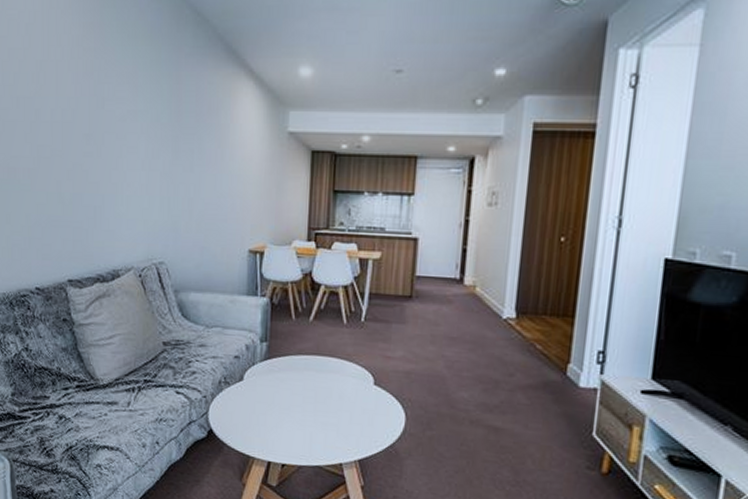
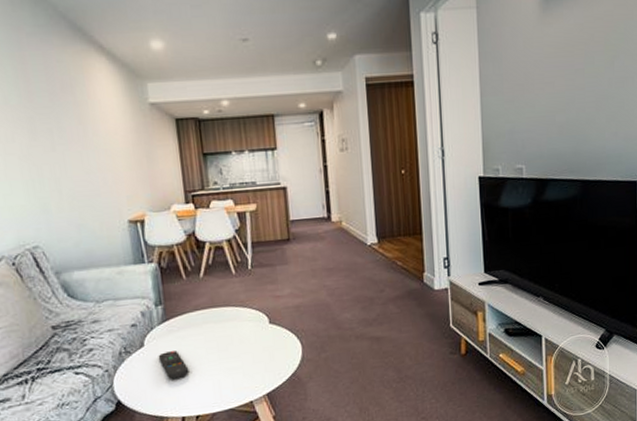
remote control: none [255,391,283,421] -> present [158,351,190,379]

